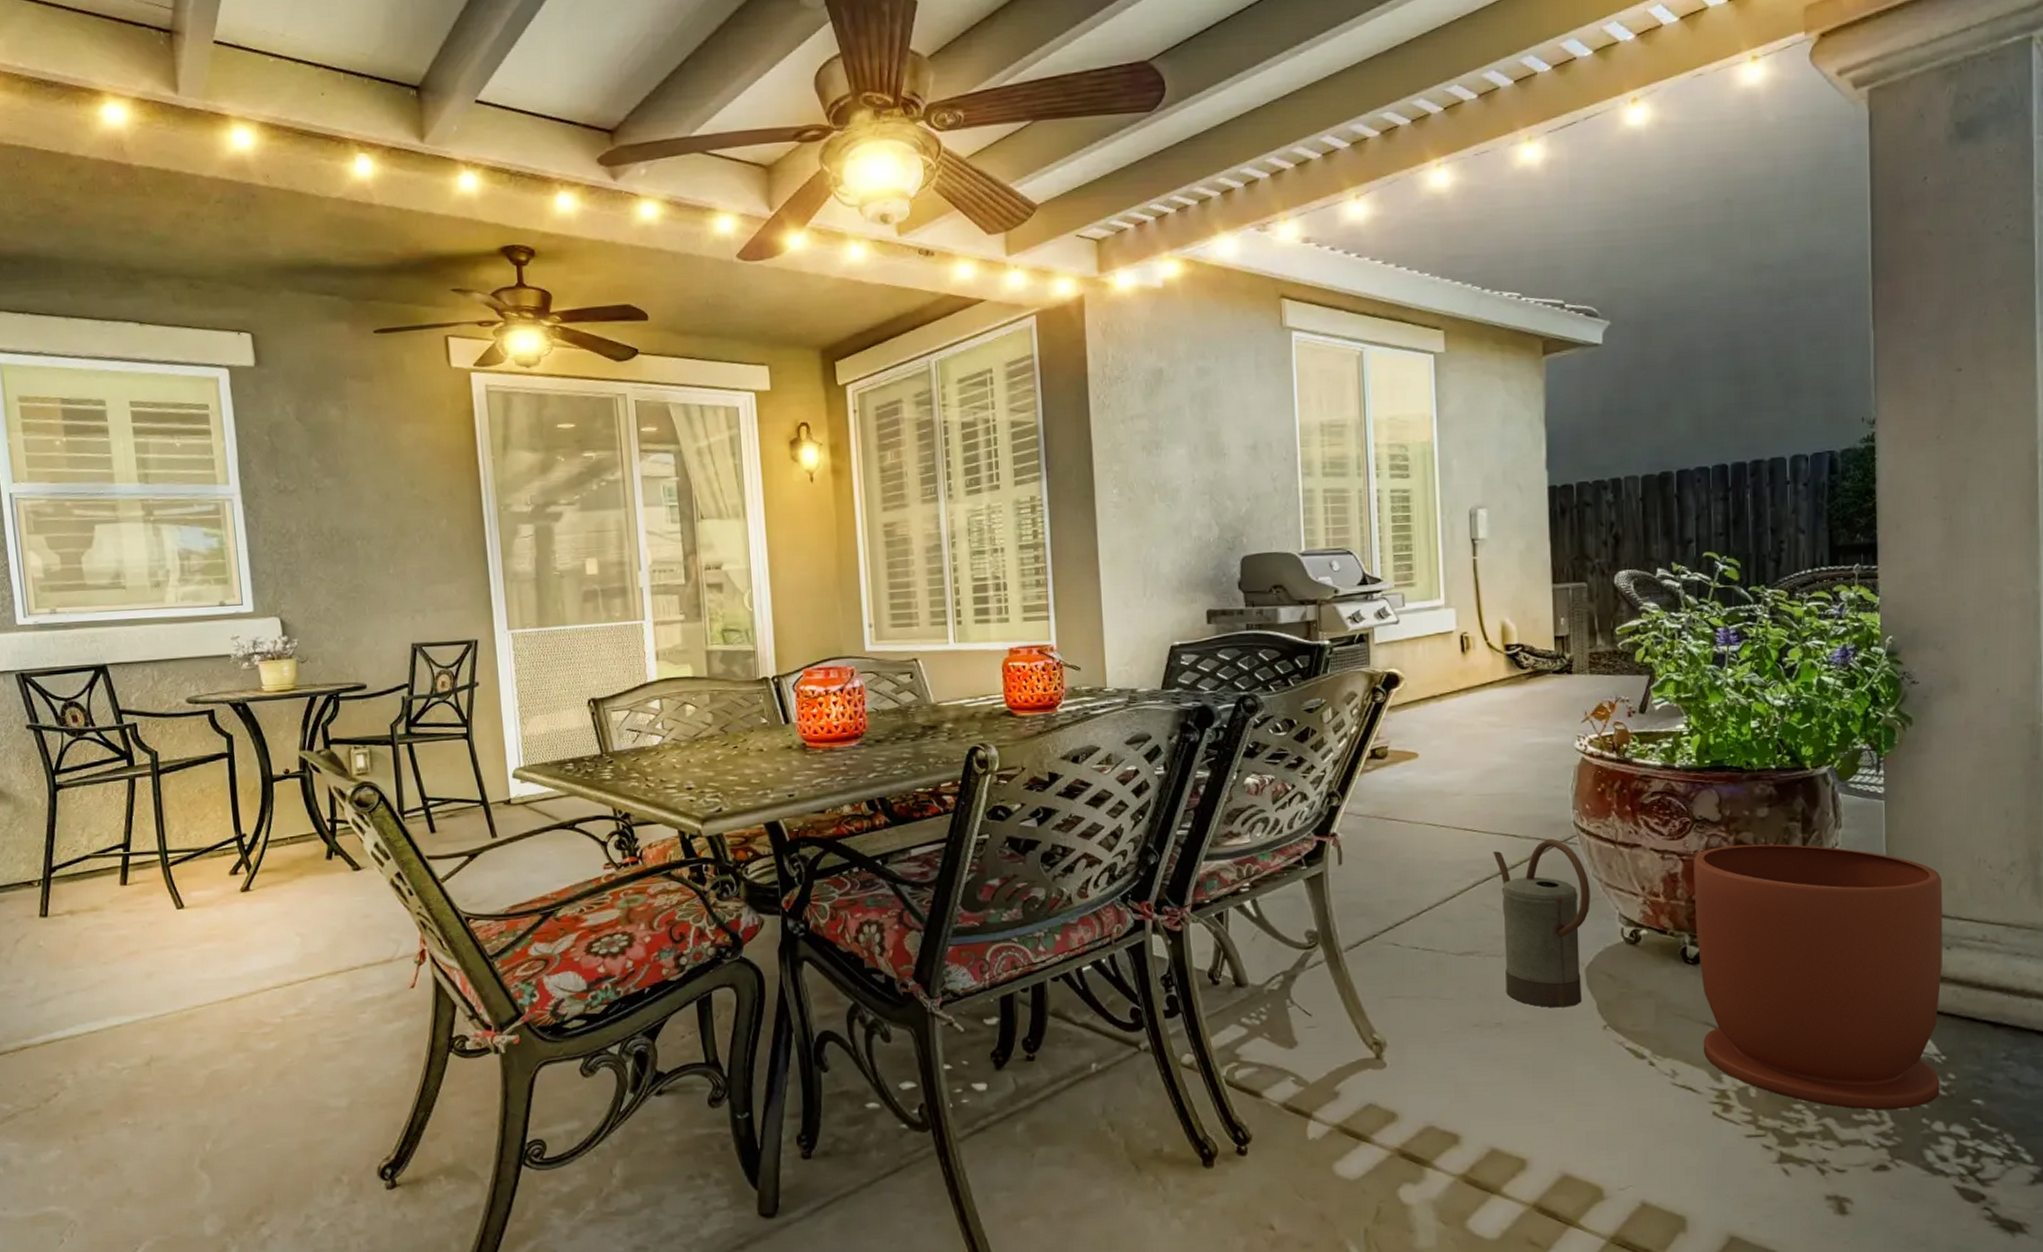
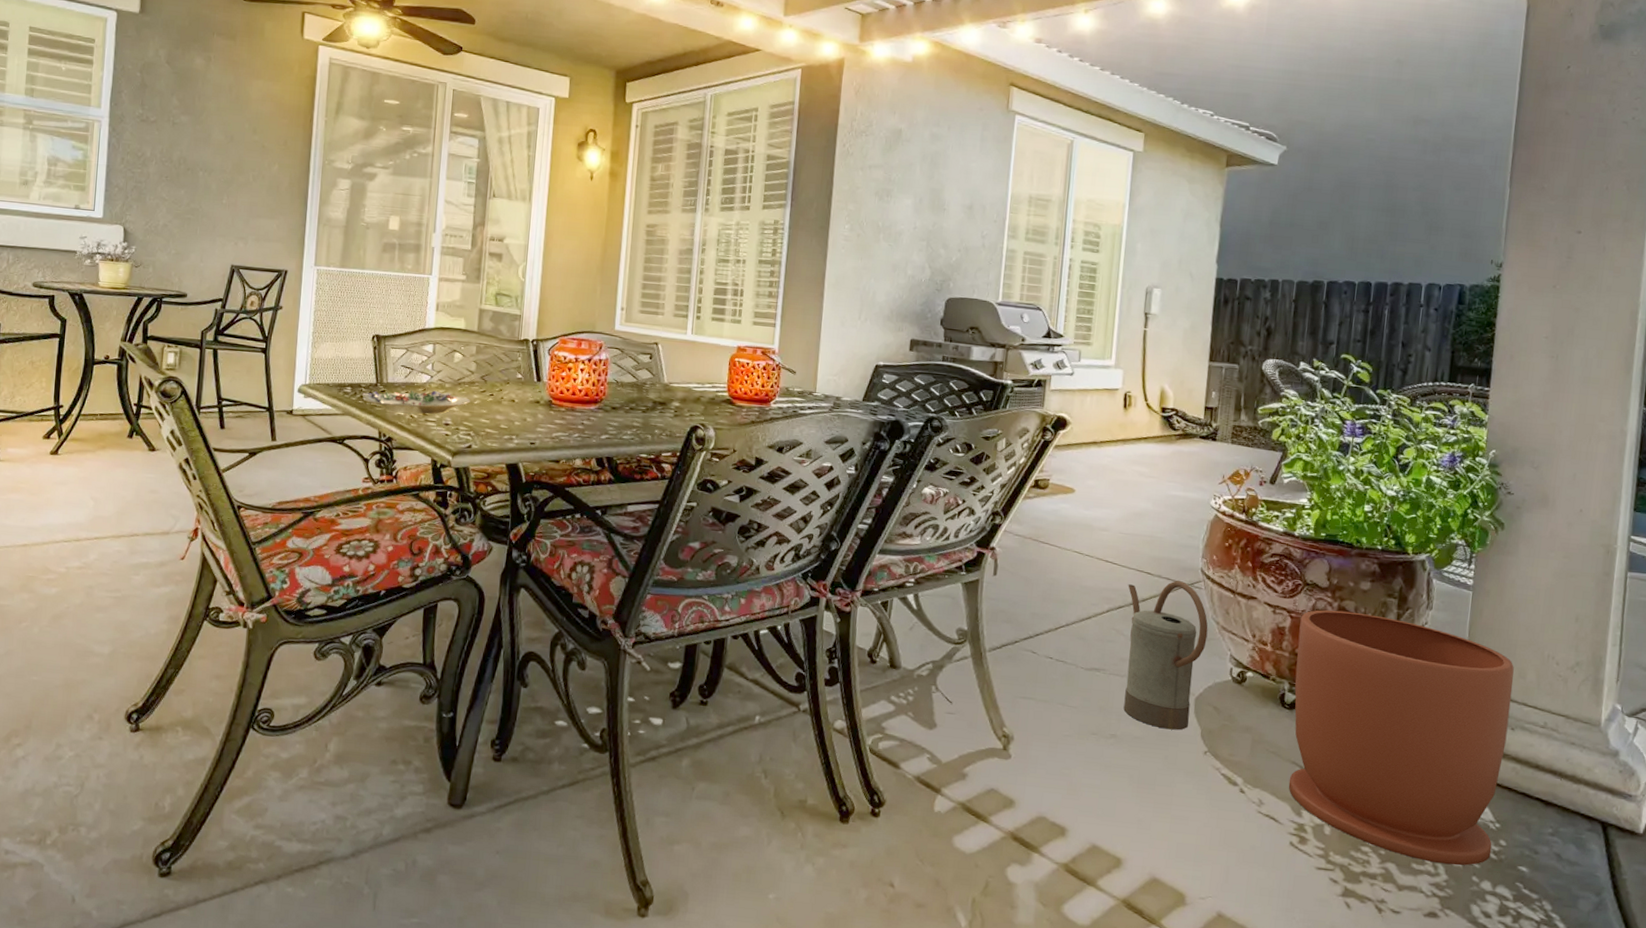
salad plate: none [586,752,712,784] -> present [362,390,470,415]

